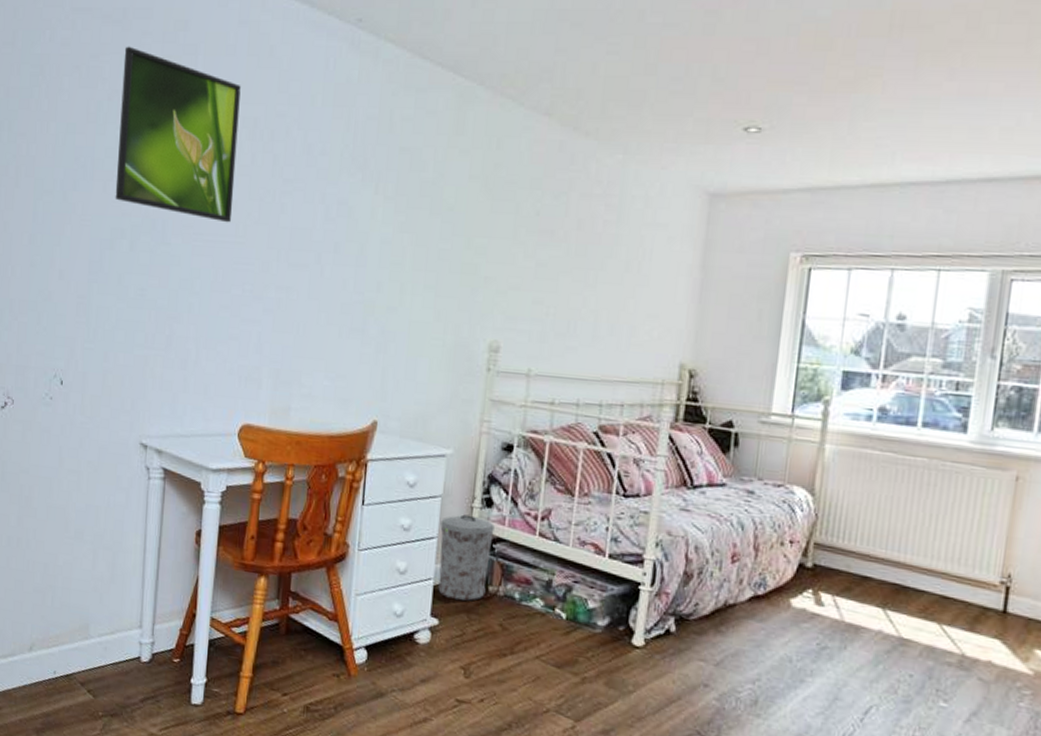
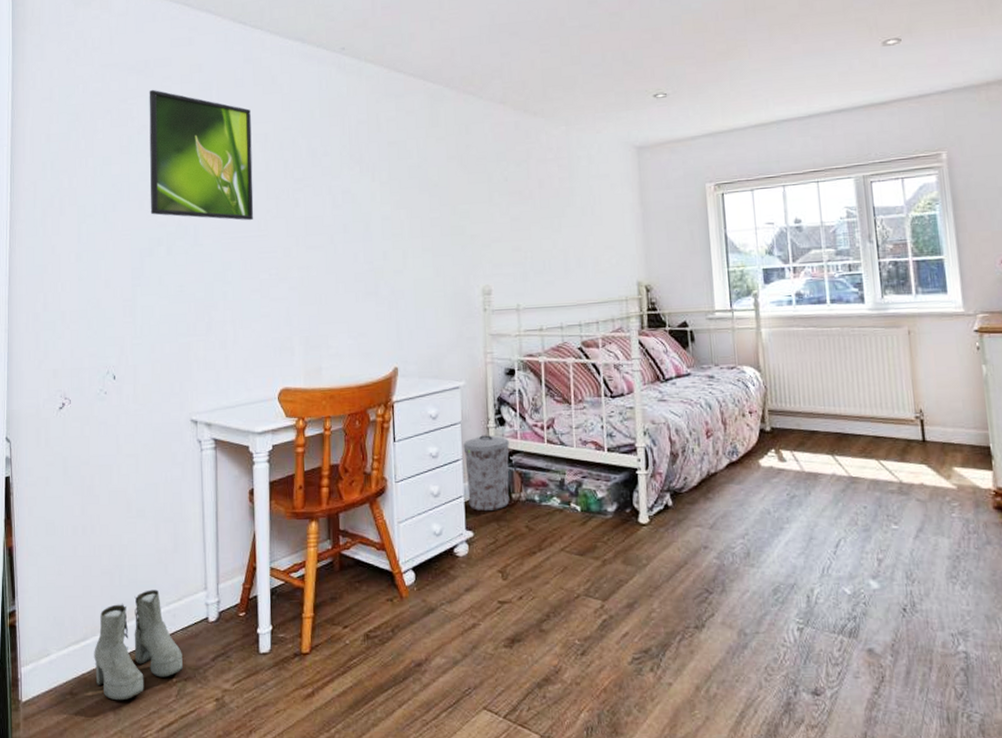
boots: none [20,617,111,724] -> present [94,589,183,701]

